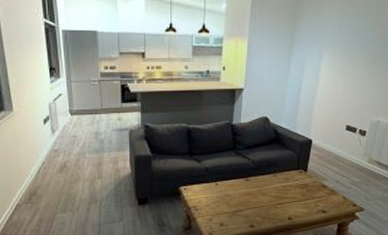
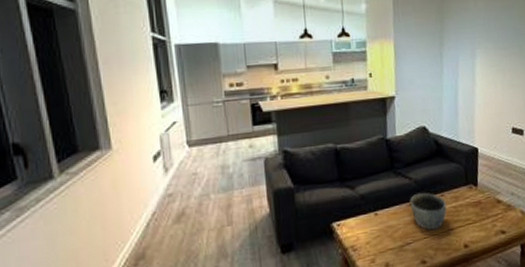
bowl: none [246,171,277,203] -> present [409,192,447,230]

